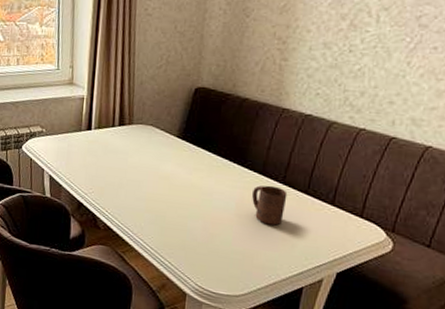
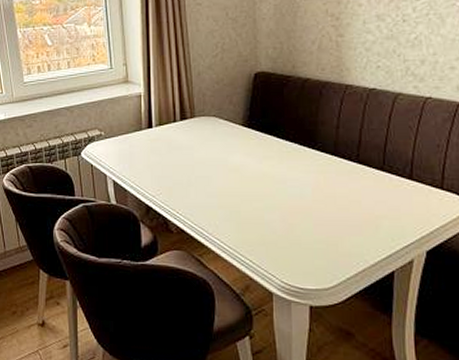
cup: present [251,185,288,226] -> none [326,166,364,208]

